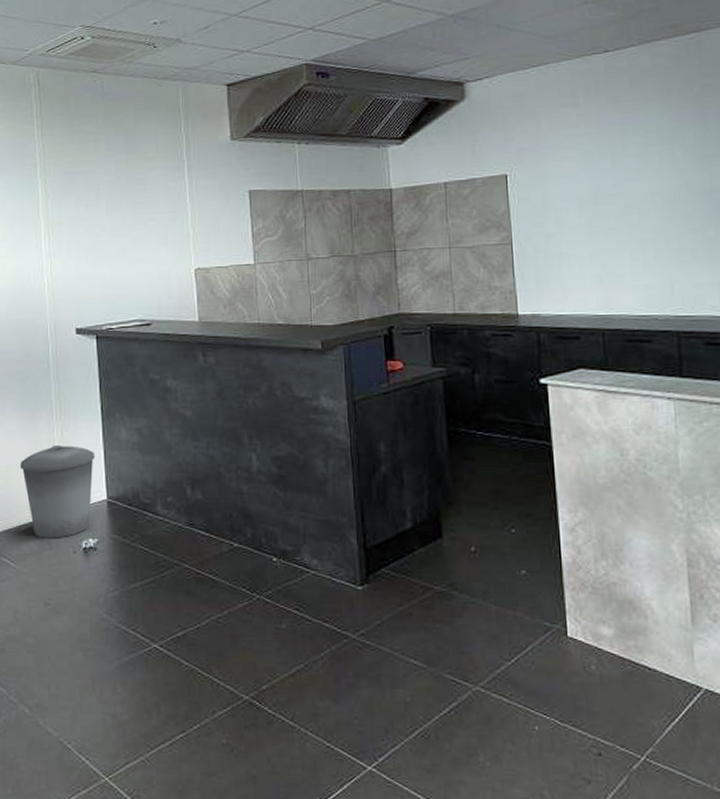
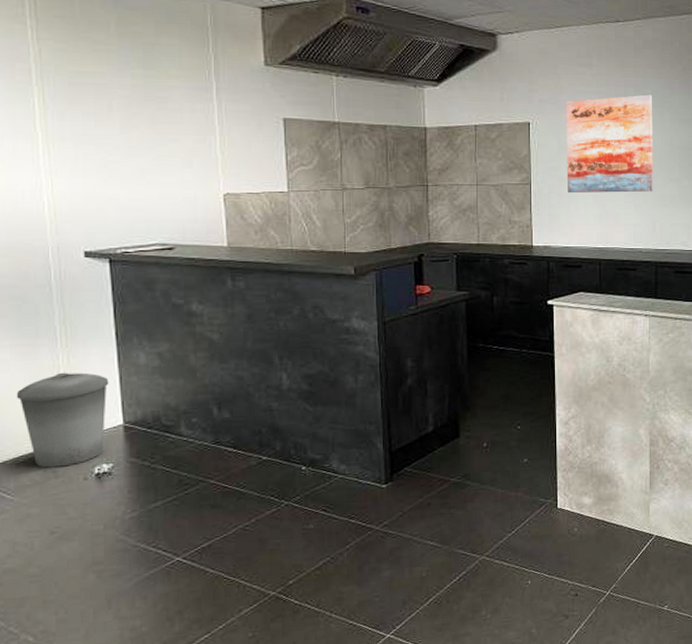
wall art: none [548,130,668,253] -> present [565,94,654,194]

